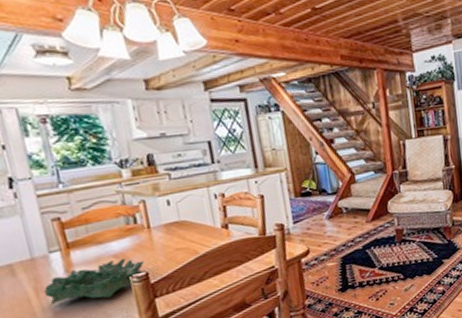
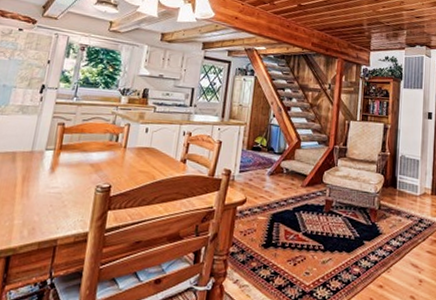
decorative bowl: present [43,258,146,307] -> none [28,167,111,199]

